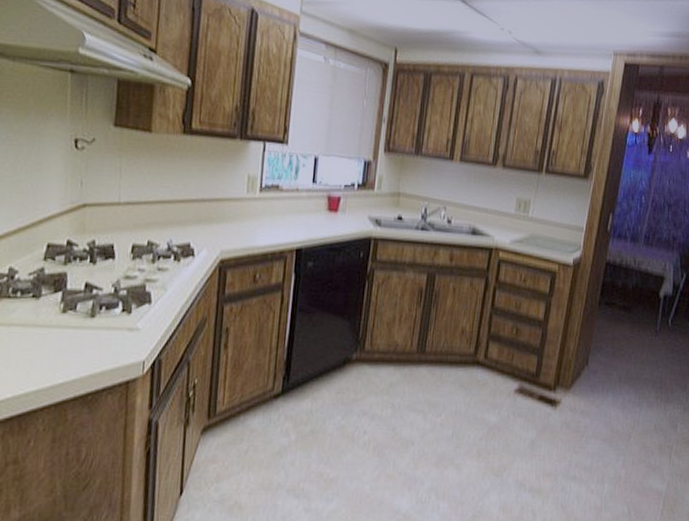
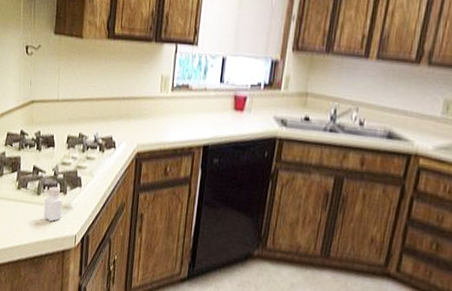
pepper shaker: none [99,305,126,348] -> present [43,186,63,221]

